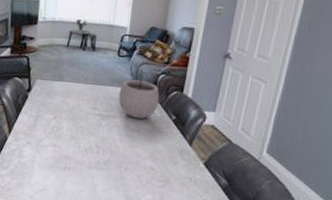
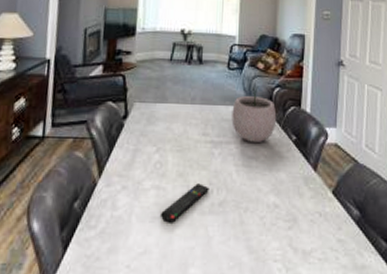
remote control: none [56,145,96,172] -> present [160,183,209,223]

